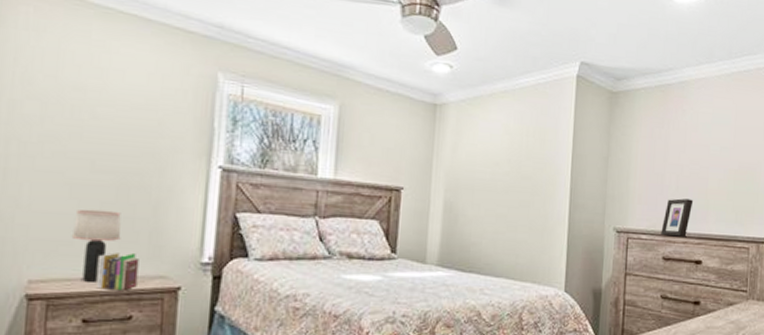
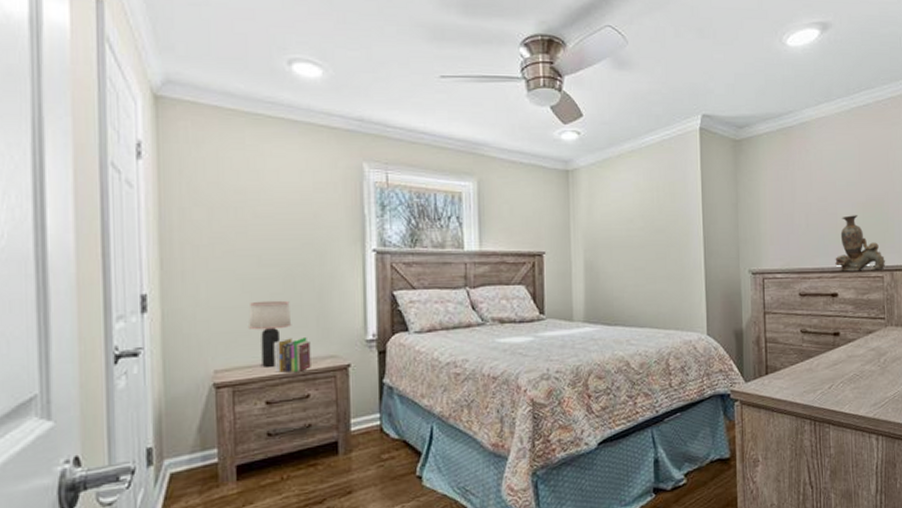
picture frame: present [661,198,694,237] -> none [795,235,825,273]
vase with dog figurine: none [702,181,753,242] -> present [835,215,886,272]

